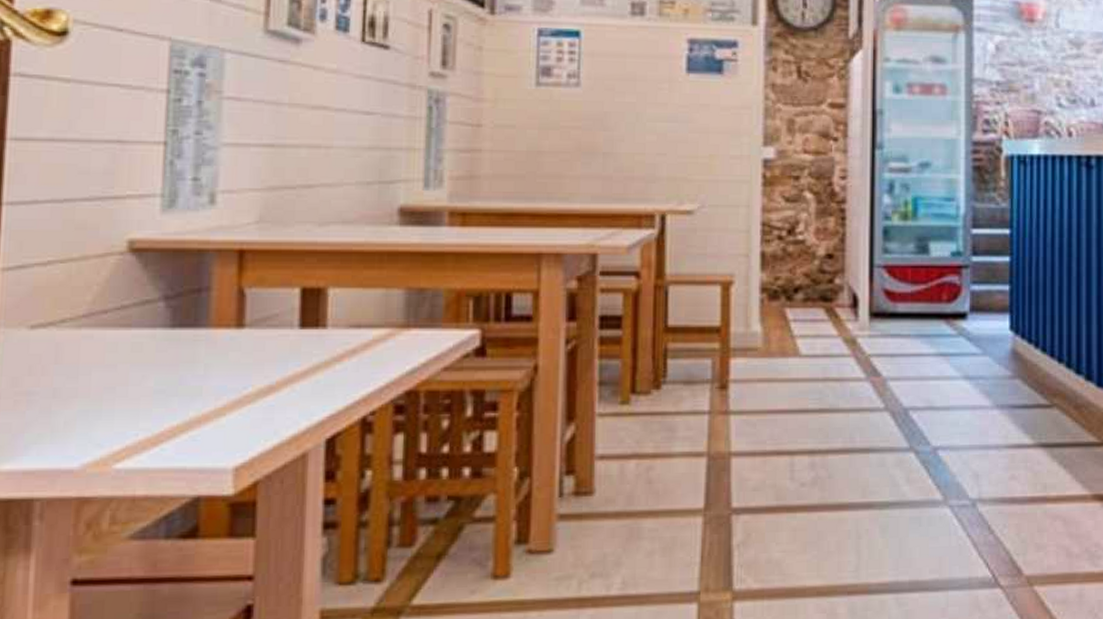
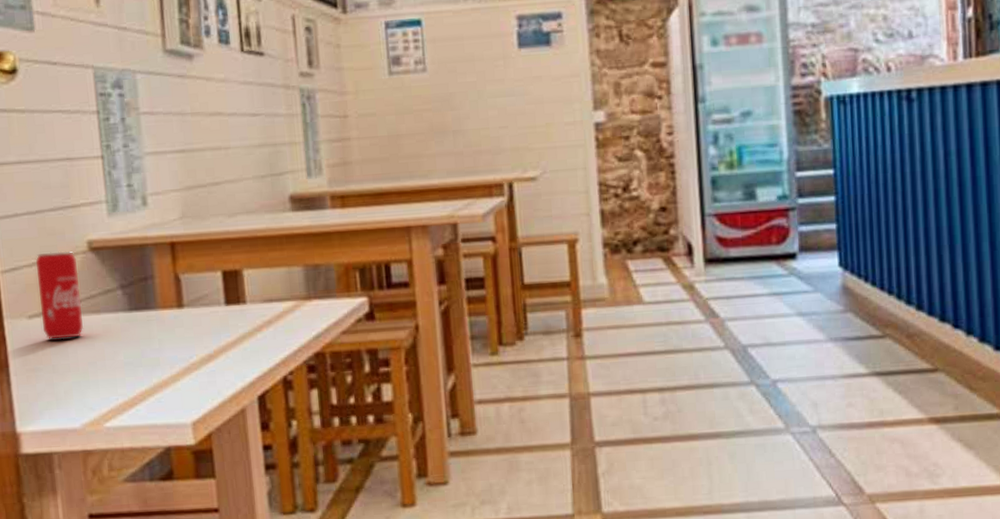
beverage can: none [49,250,109,356] -> present [35,251,84,340]

